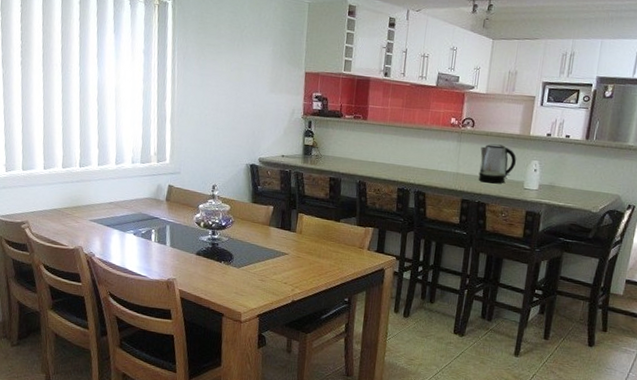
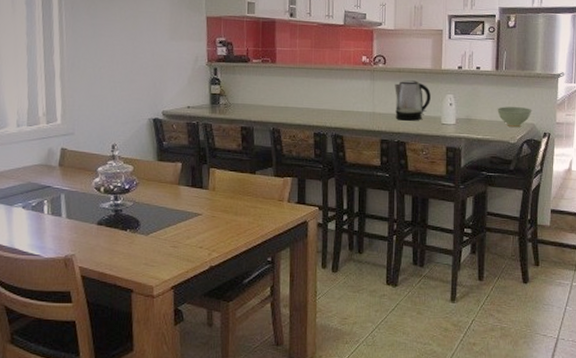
bowl: none [582,176,619,198] -> present [497,106,532,128]

